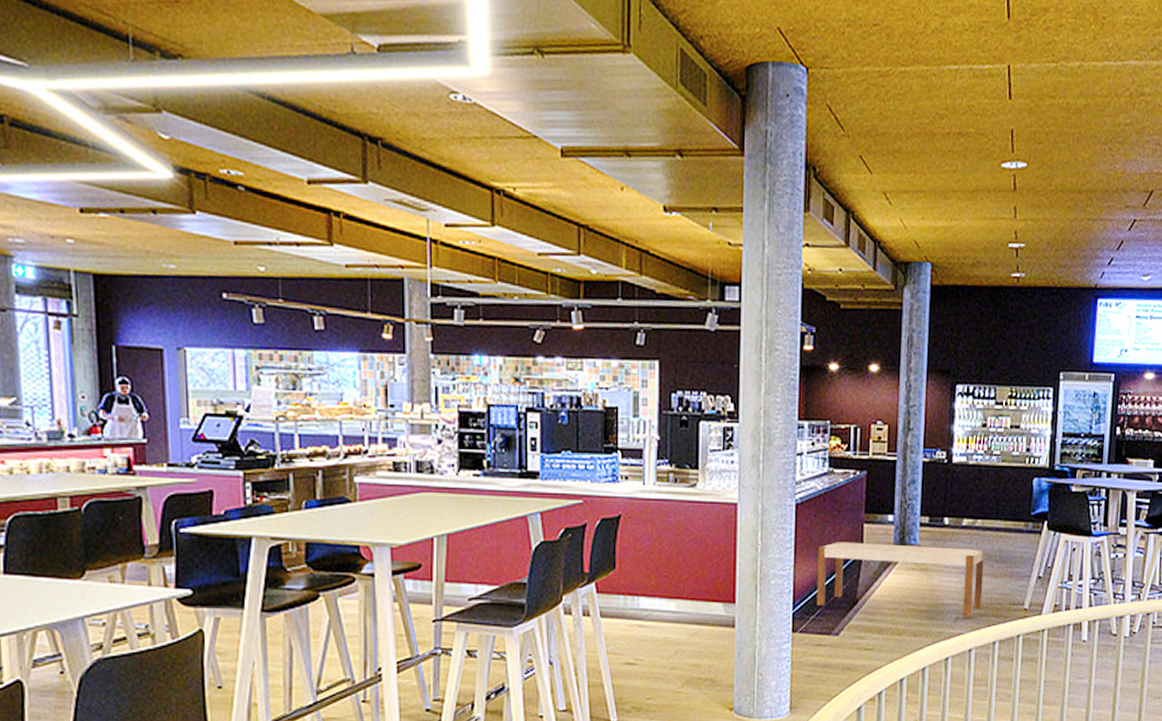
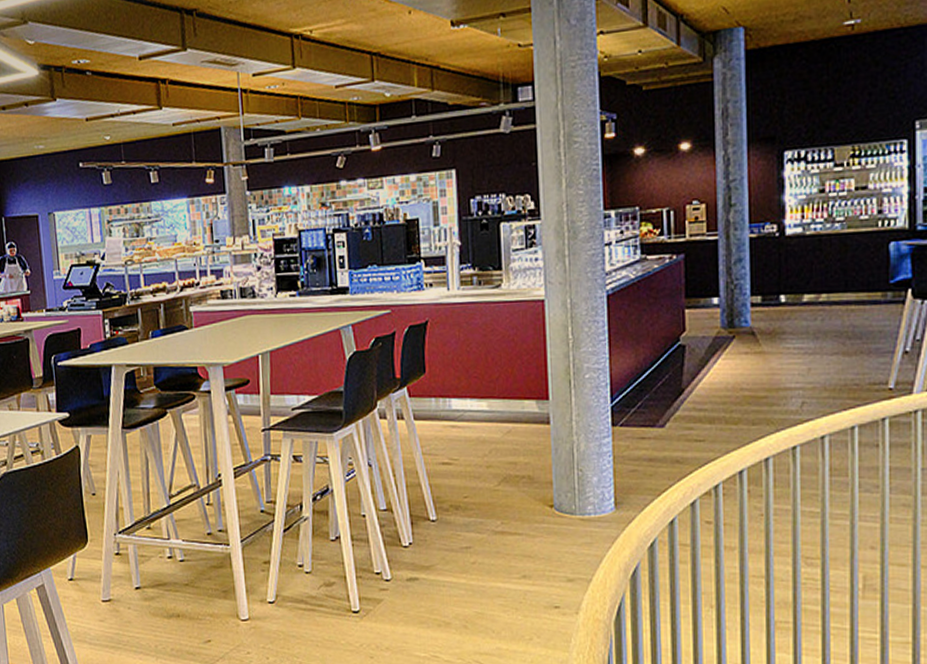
bench: present [816,542,985,618] -> none [635,326,834,402]

